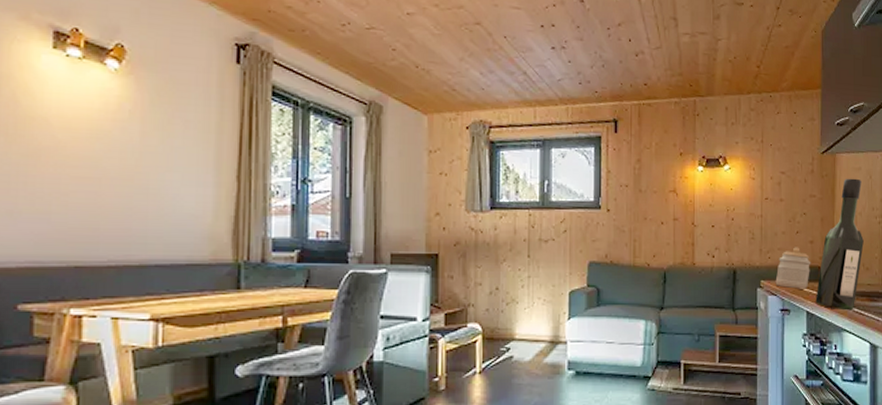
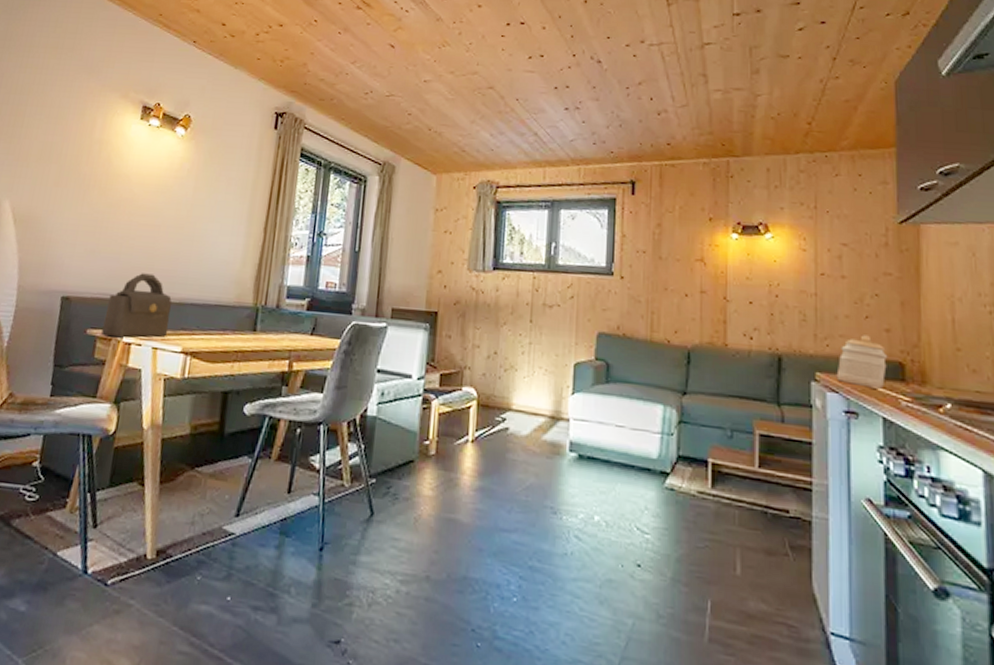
handbag: none [39,234,130,311] -> present [101,273,172,339]
bottle: present [815,178,864,311] -> none [895,254,967,424]

